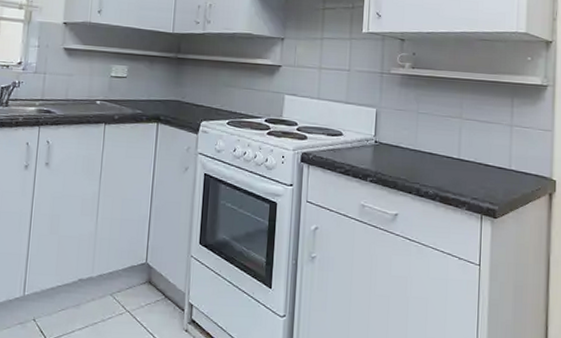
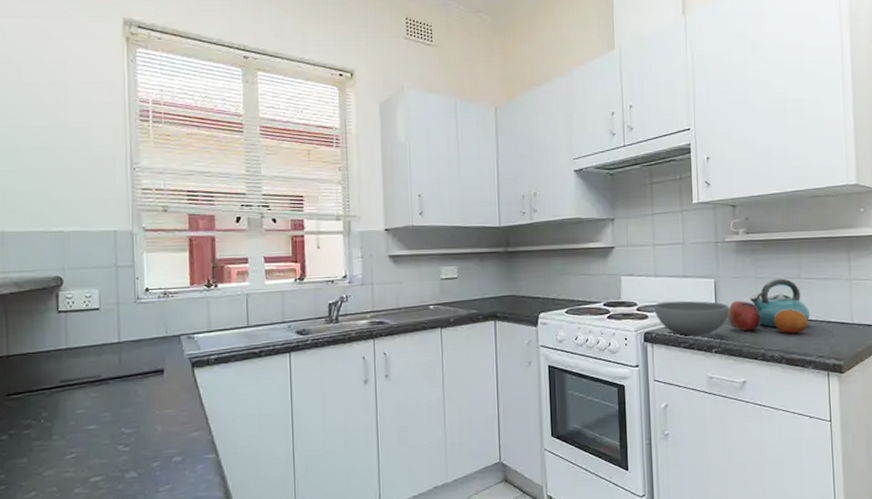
bowl: none [314,124,389,164] -> present [654,300,730,337]
fruit: none [386,132,419,164] -> present [727,300,761,331]
kettle: none [409,116,469,164] -> present [749,278,811,328]
fruit: none [431,146,465,173] -> present [773,308,808,334]

